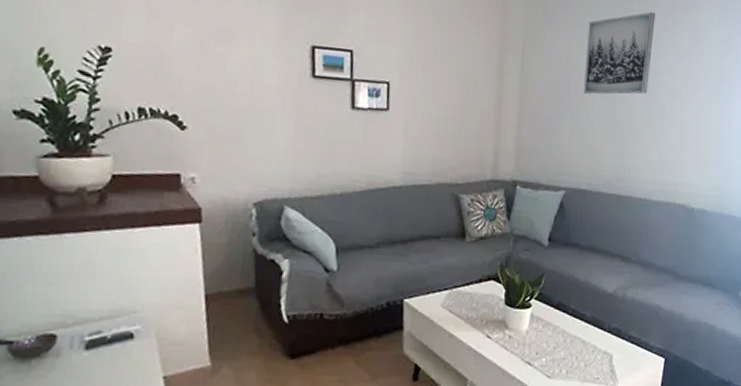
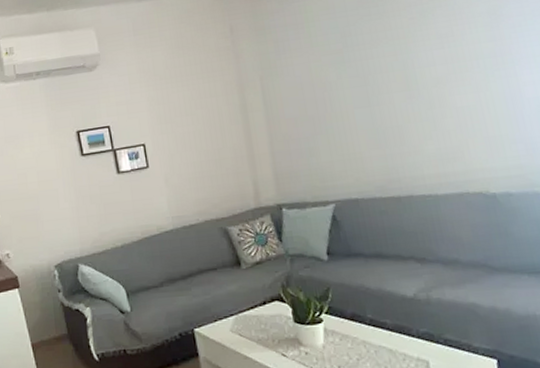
wall art: present [583,12,655,95] -> none [324,9,407,108]

